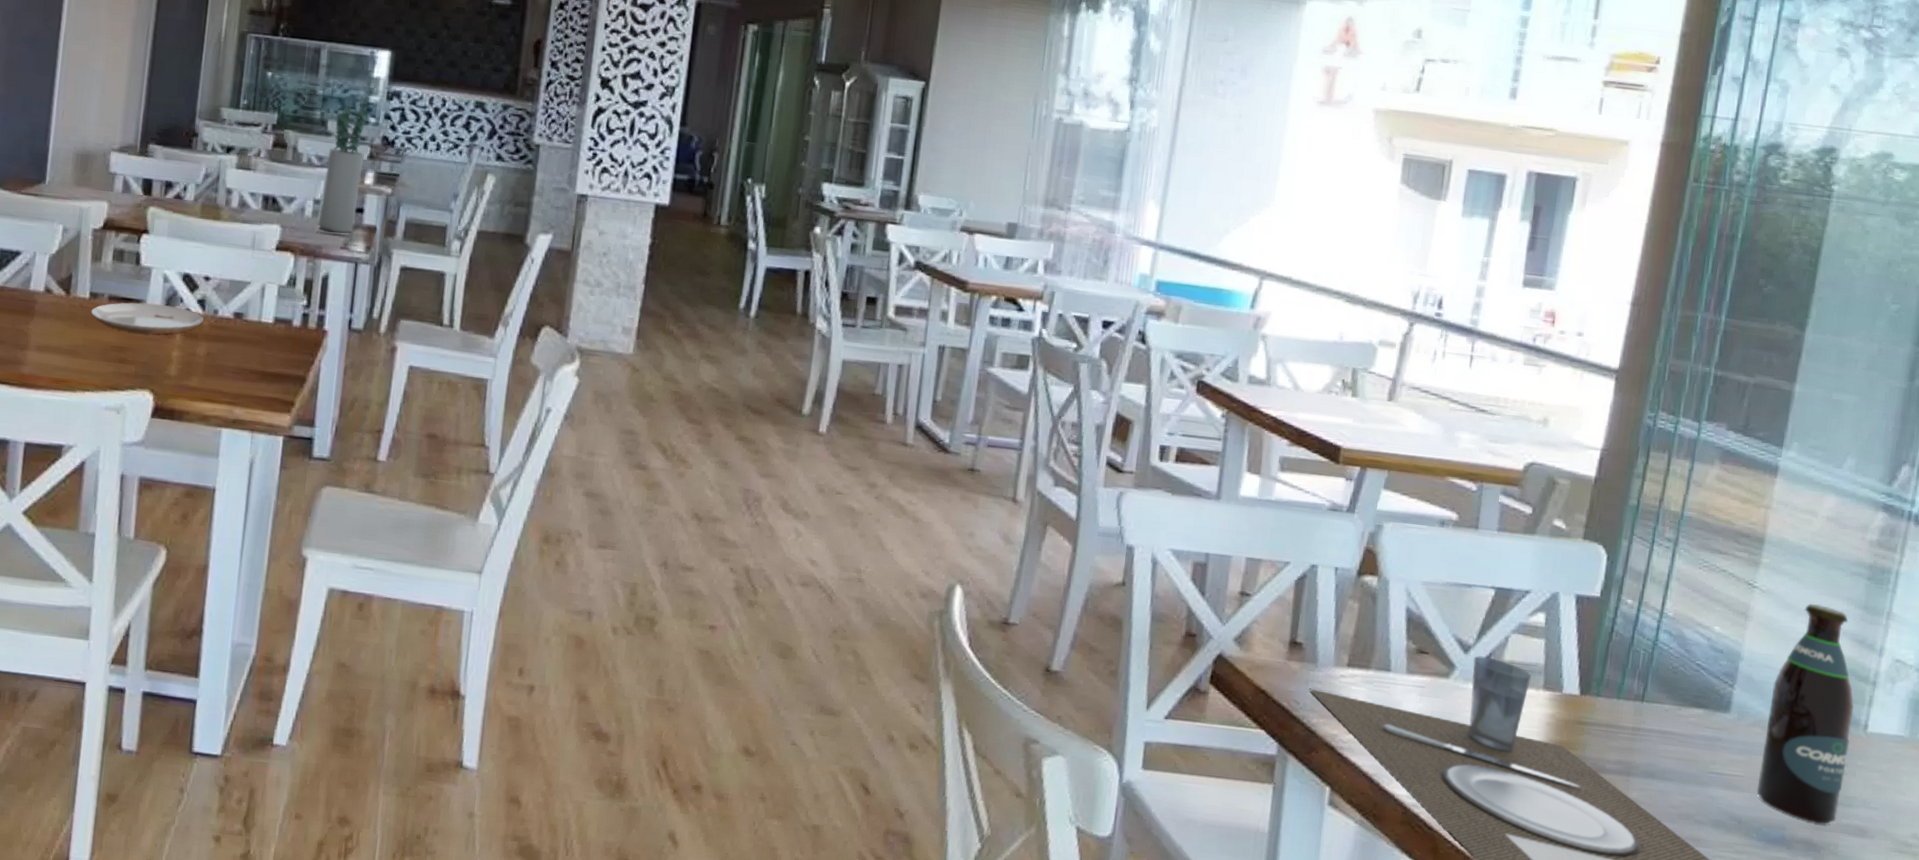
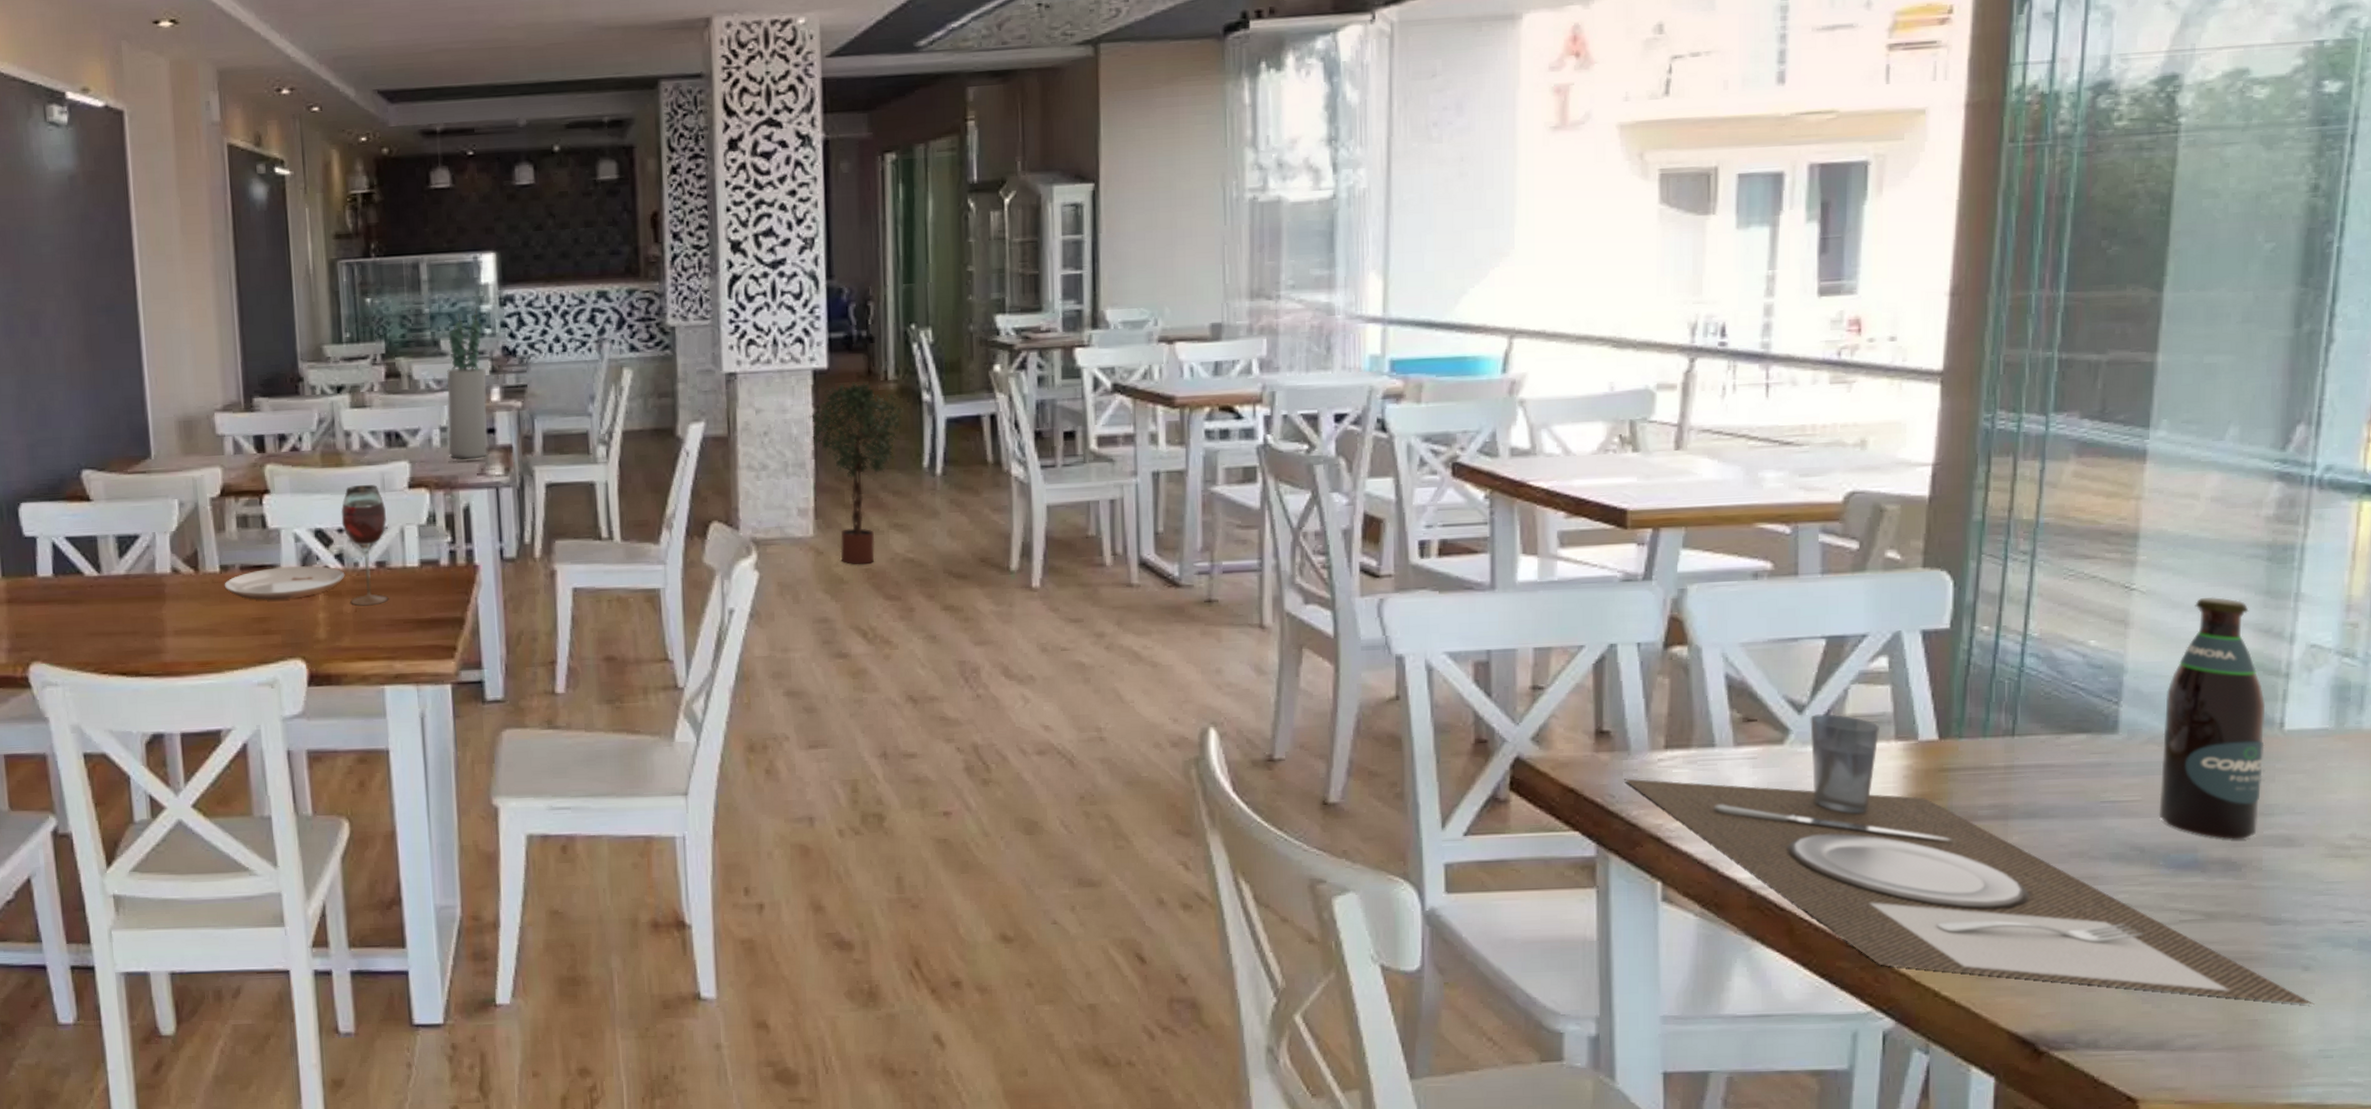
wineglass: none [204,239,252,353] -> present [340,485,388,606]
potted tree: none [646,221,730,387] -> present [809,382,903,564]

